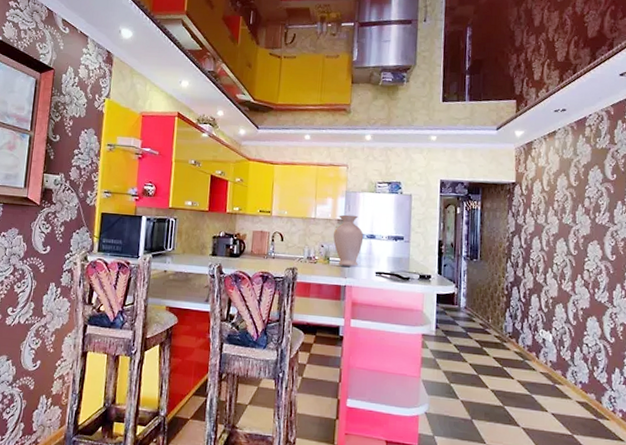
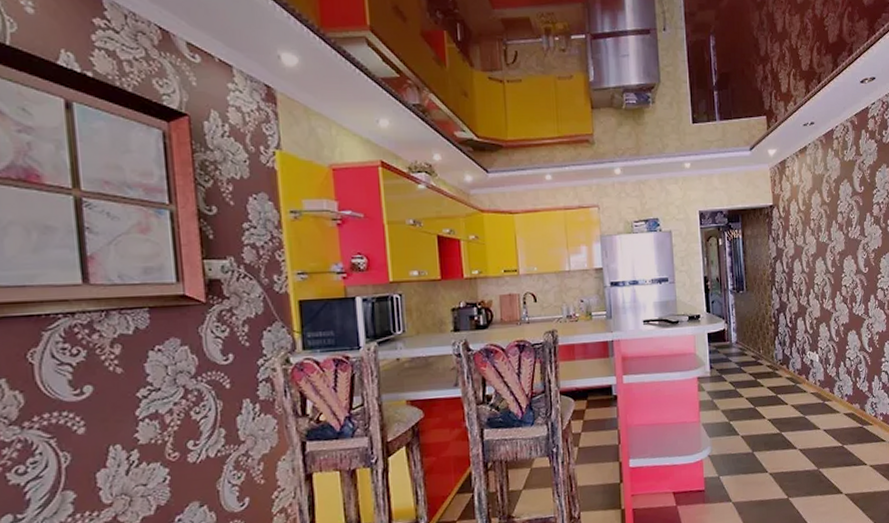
vase: present [333,214,364,267] -> none [592,261,626,320]

